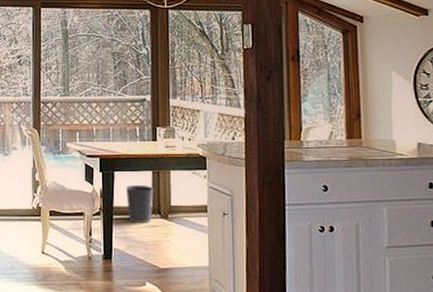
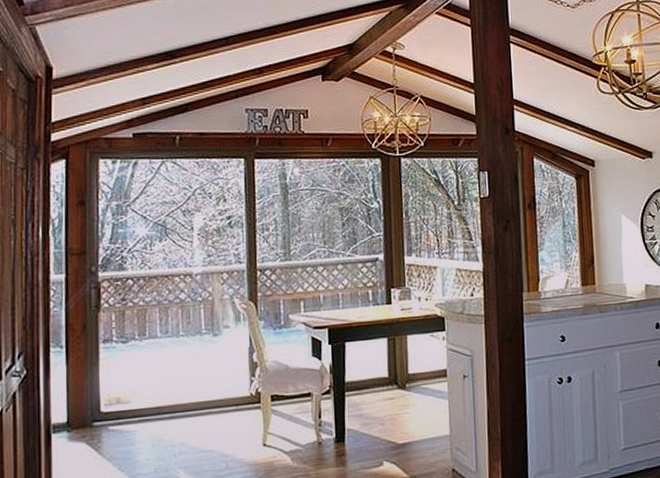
wastebasket: present [125,184,154,223] -> none [358,354,390,398]

